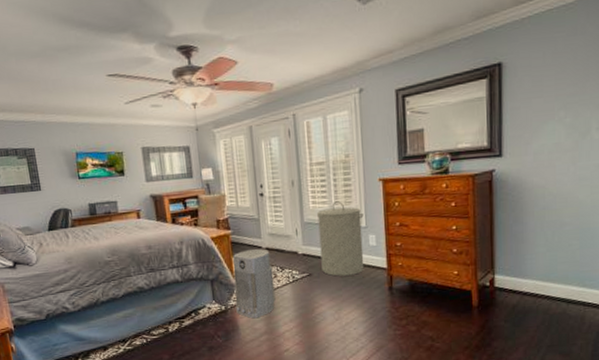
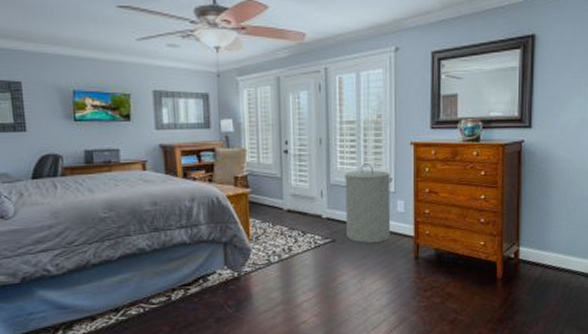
air purifier: present [233,249,276,319] -> none [250,210,295,287]

